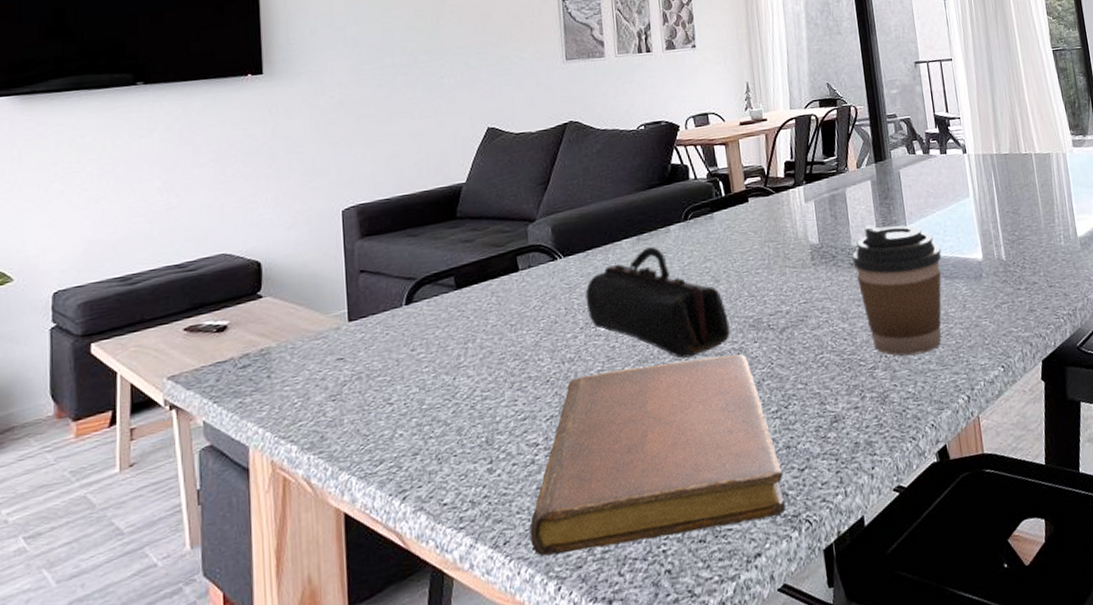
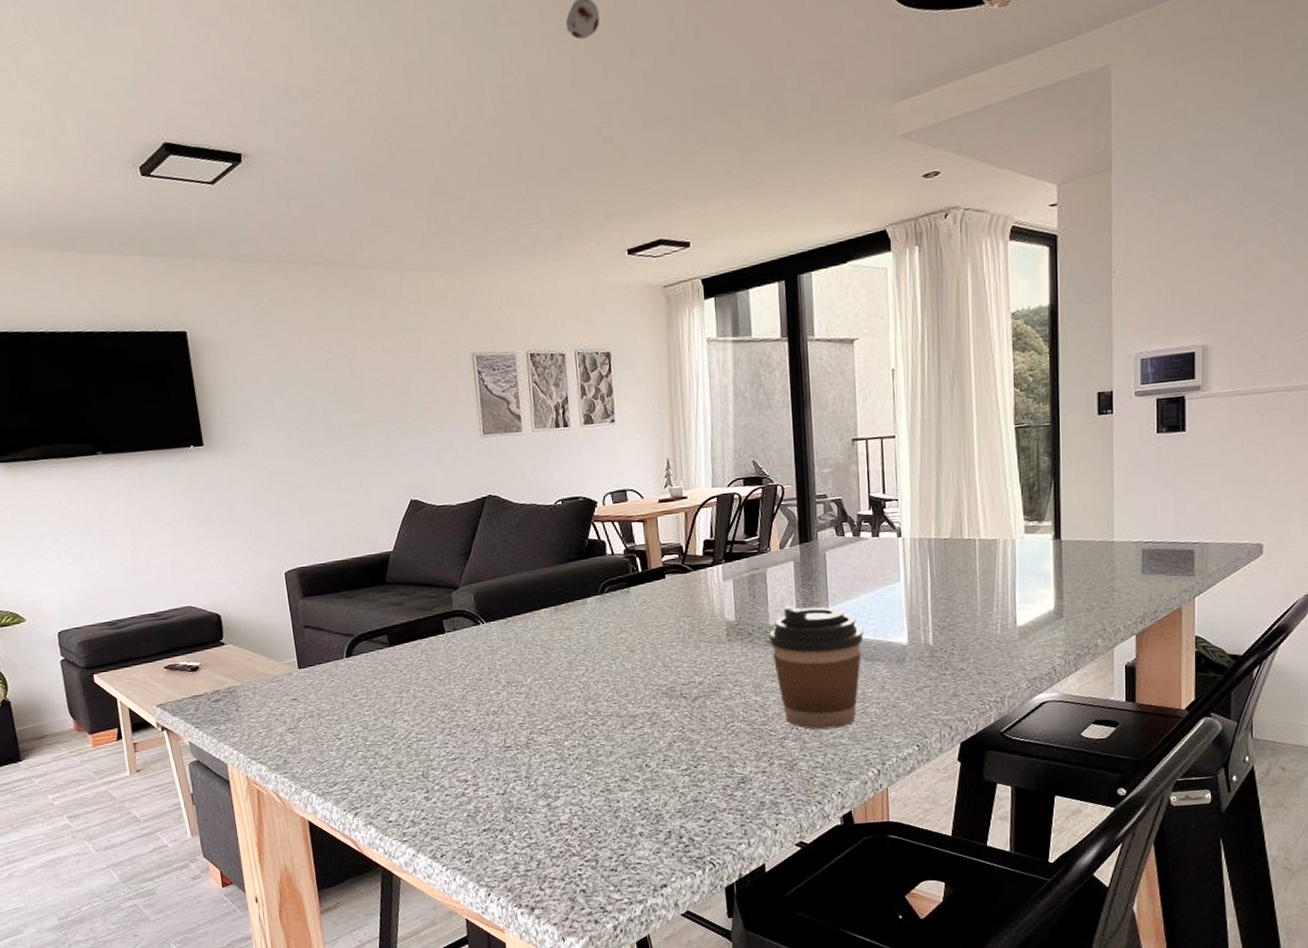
notebook: present [529,354,786,557] -> none [462,717,691,869]
pencil case: present [585,247,730,359] -> none [506,617,644,718]

